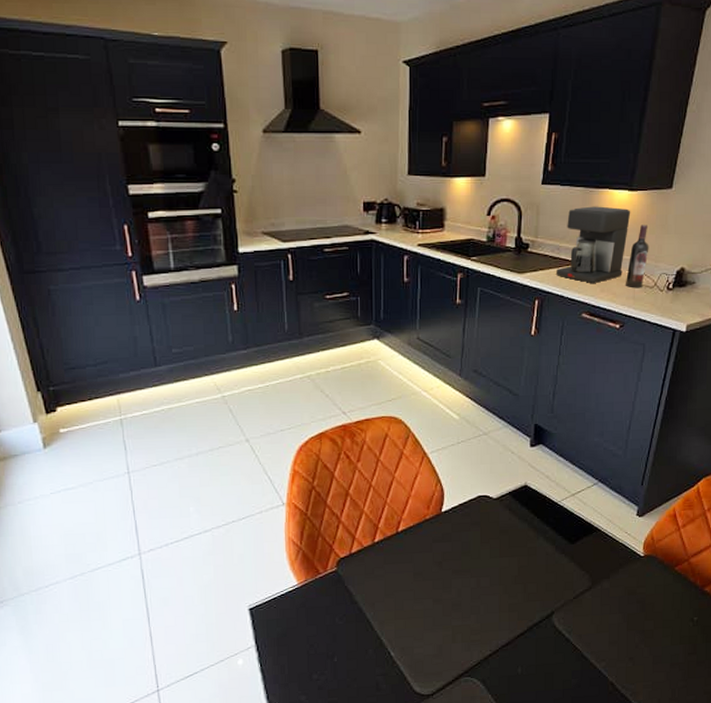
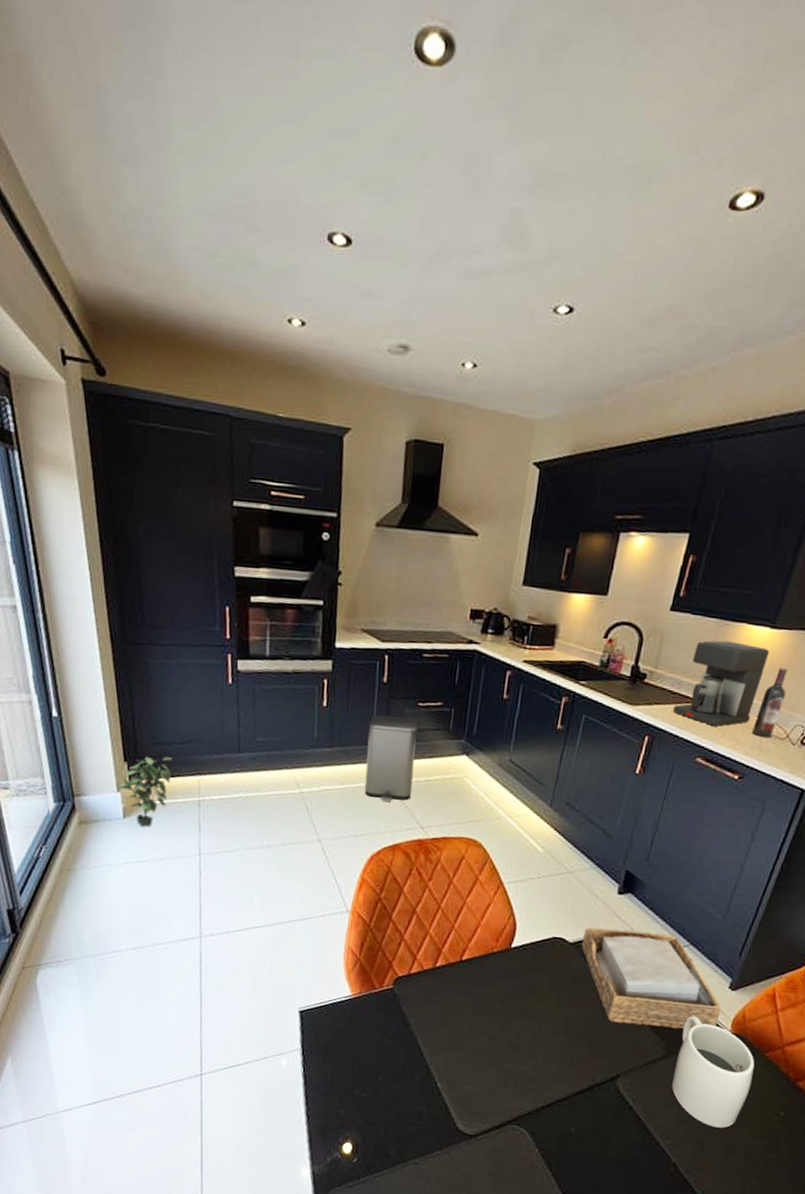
potted plant: none [34,381,88,453] -> present [118,756,173,826]
pedal bin: none [281,310,331,393] -> present [364,714,418,802]
napkin holder: none [504,476,633,565] -> present [581,927,721,1030]
mug: none [600,545,667,643] -> present [672,1015,755,1128]

